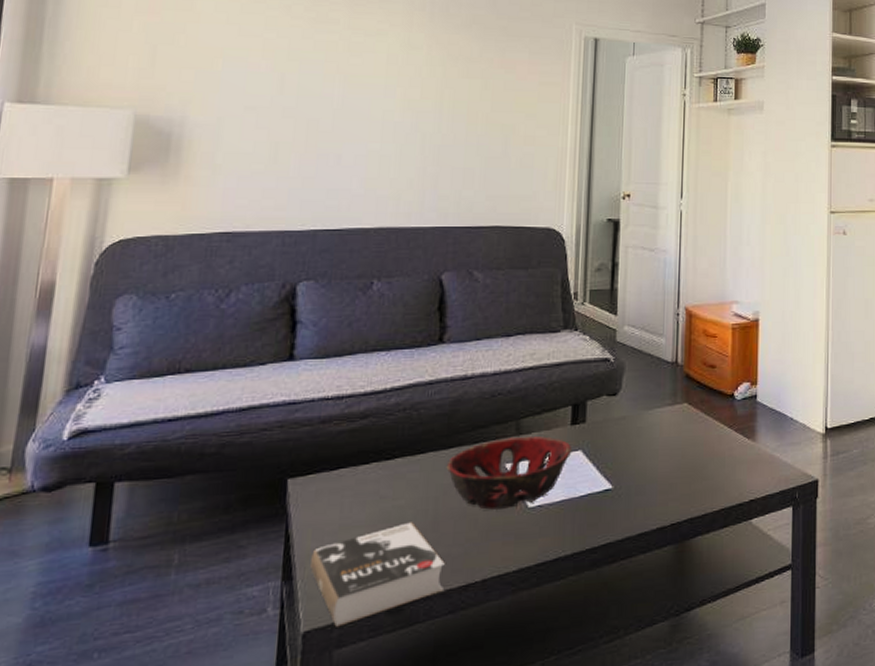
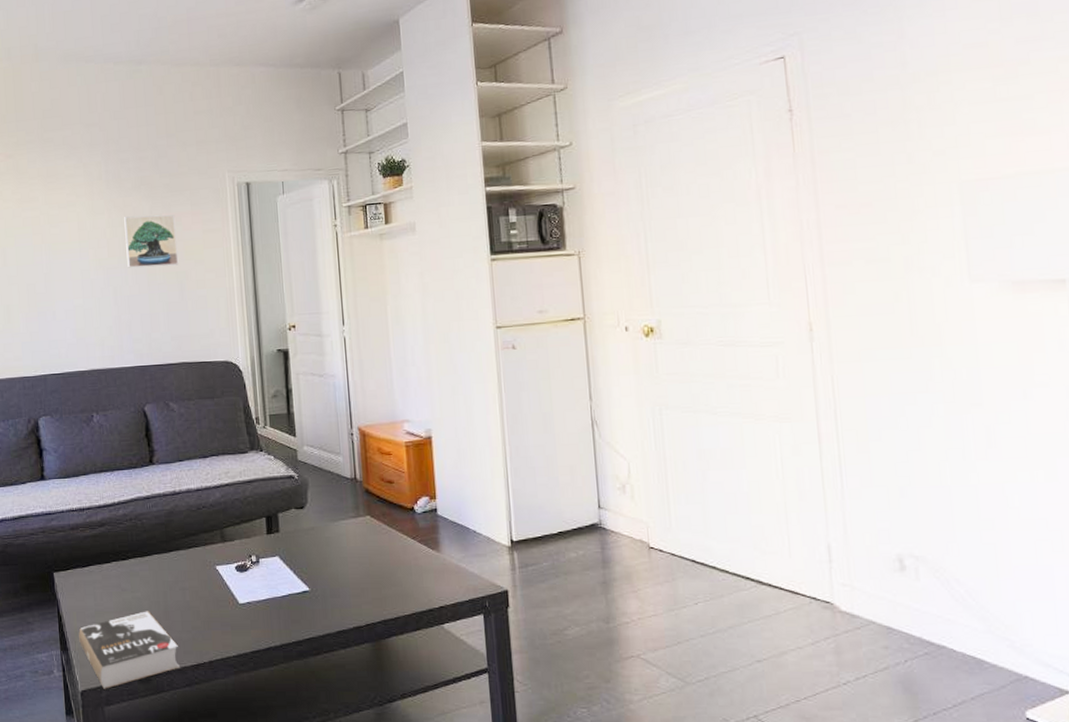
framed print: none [443,56,509,117] -> present [124,215,179,268]
decorative bowl: present [446,436,572,510] -> none [169,544,271,604]

